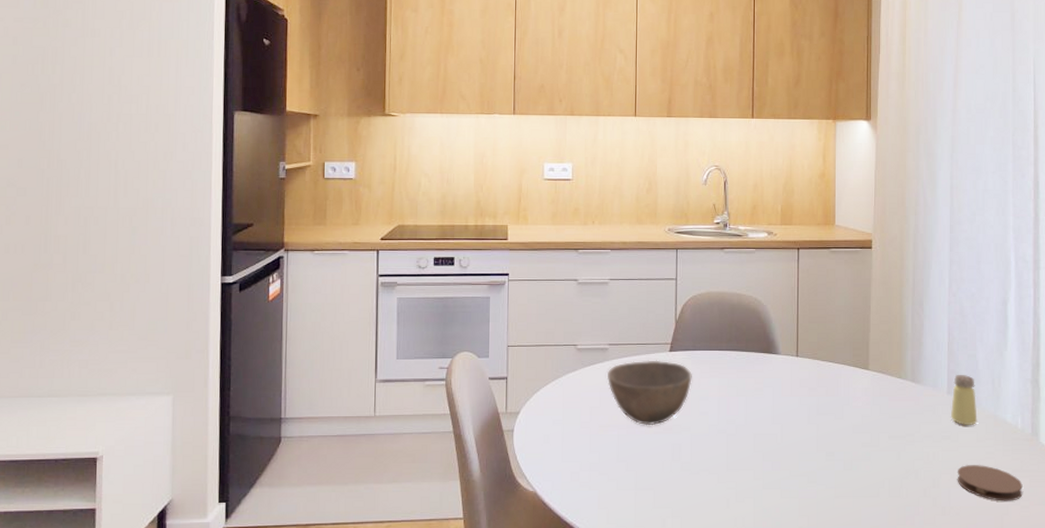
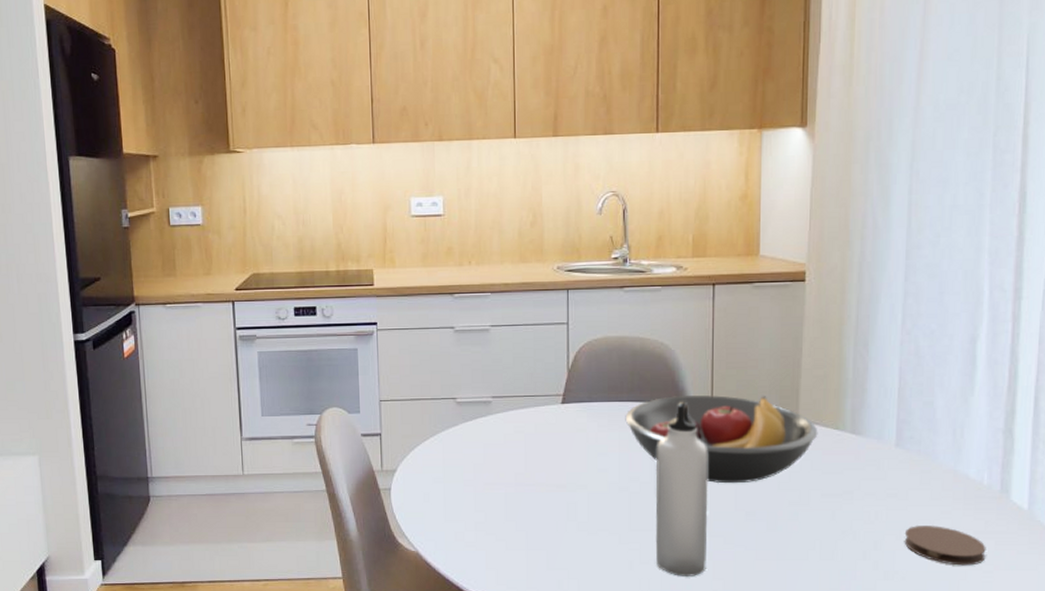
bowl: present [606,360,692,426] -> none [491,413,588,484]
fruit bowl: none [724,346,885,427] -> present [625,395,818,484]
water bottle: none [749,351,795,514] -> present [655,401,709,576]
saltshaker: present [951,375,978,426] -> none [899,425,933,483]

